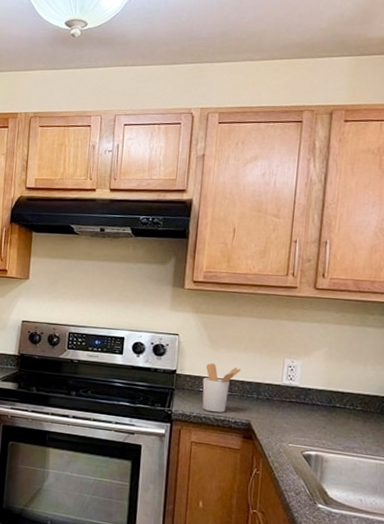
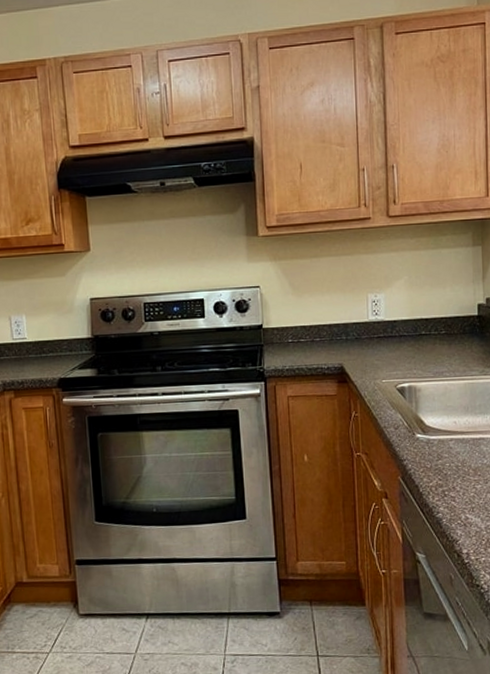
utensil holder: present [202,363,242,413] -> none [290,311,328,362]

